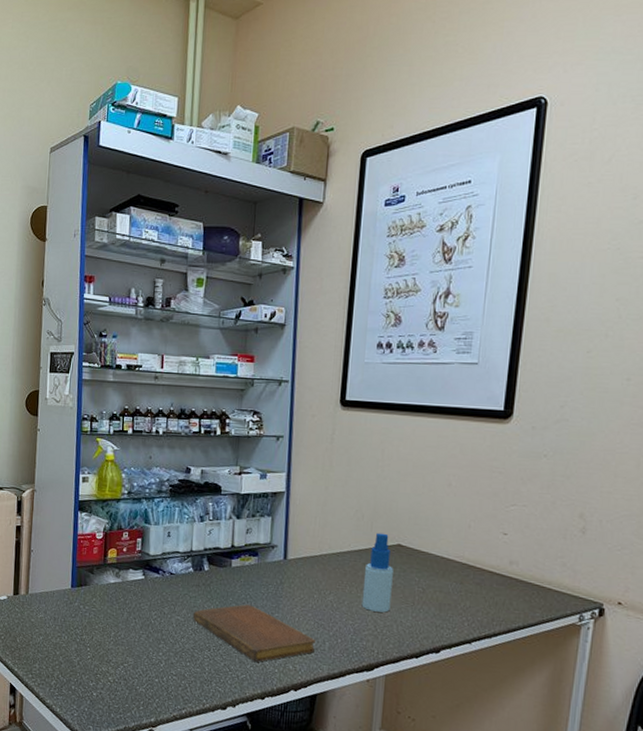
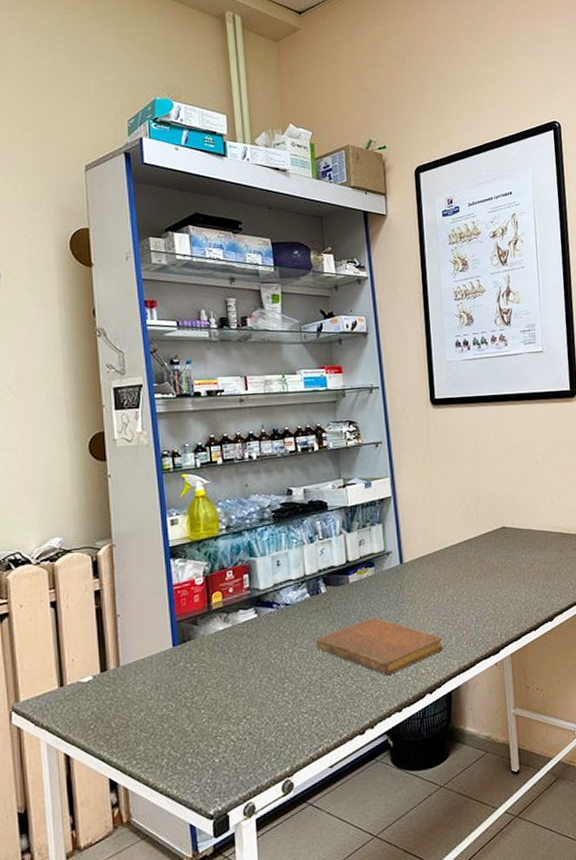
spray bottle: present [361,532,393,613] -> none [476,519,505,596]

